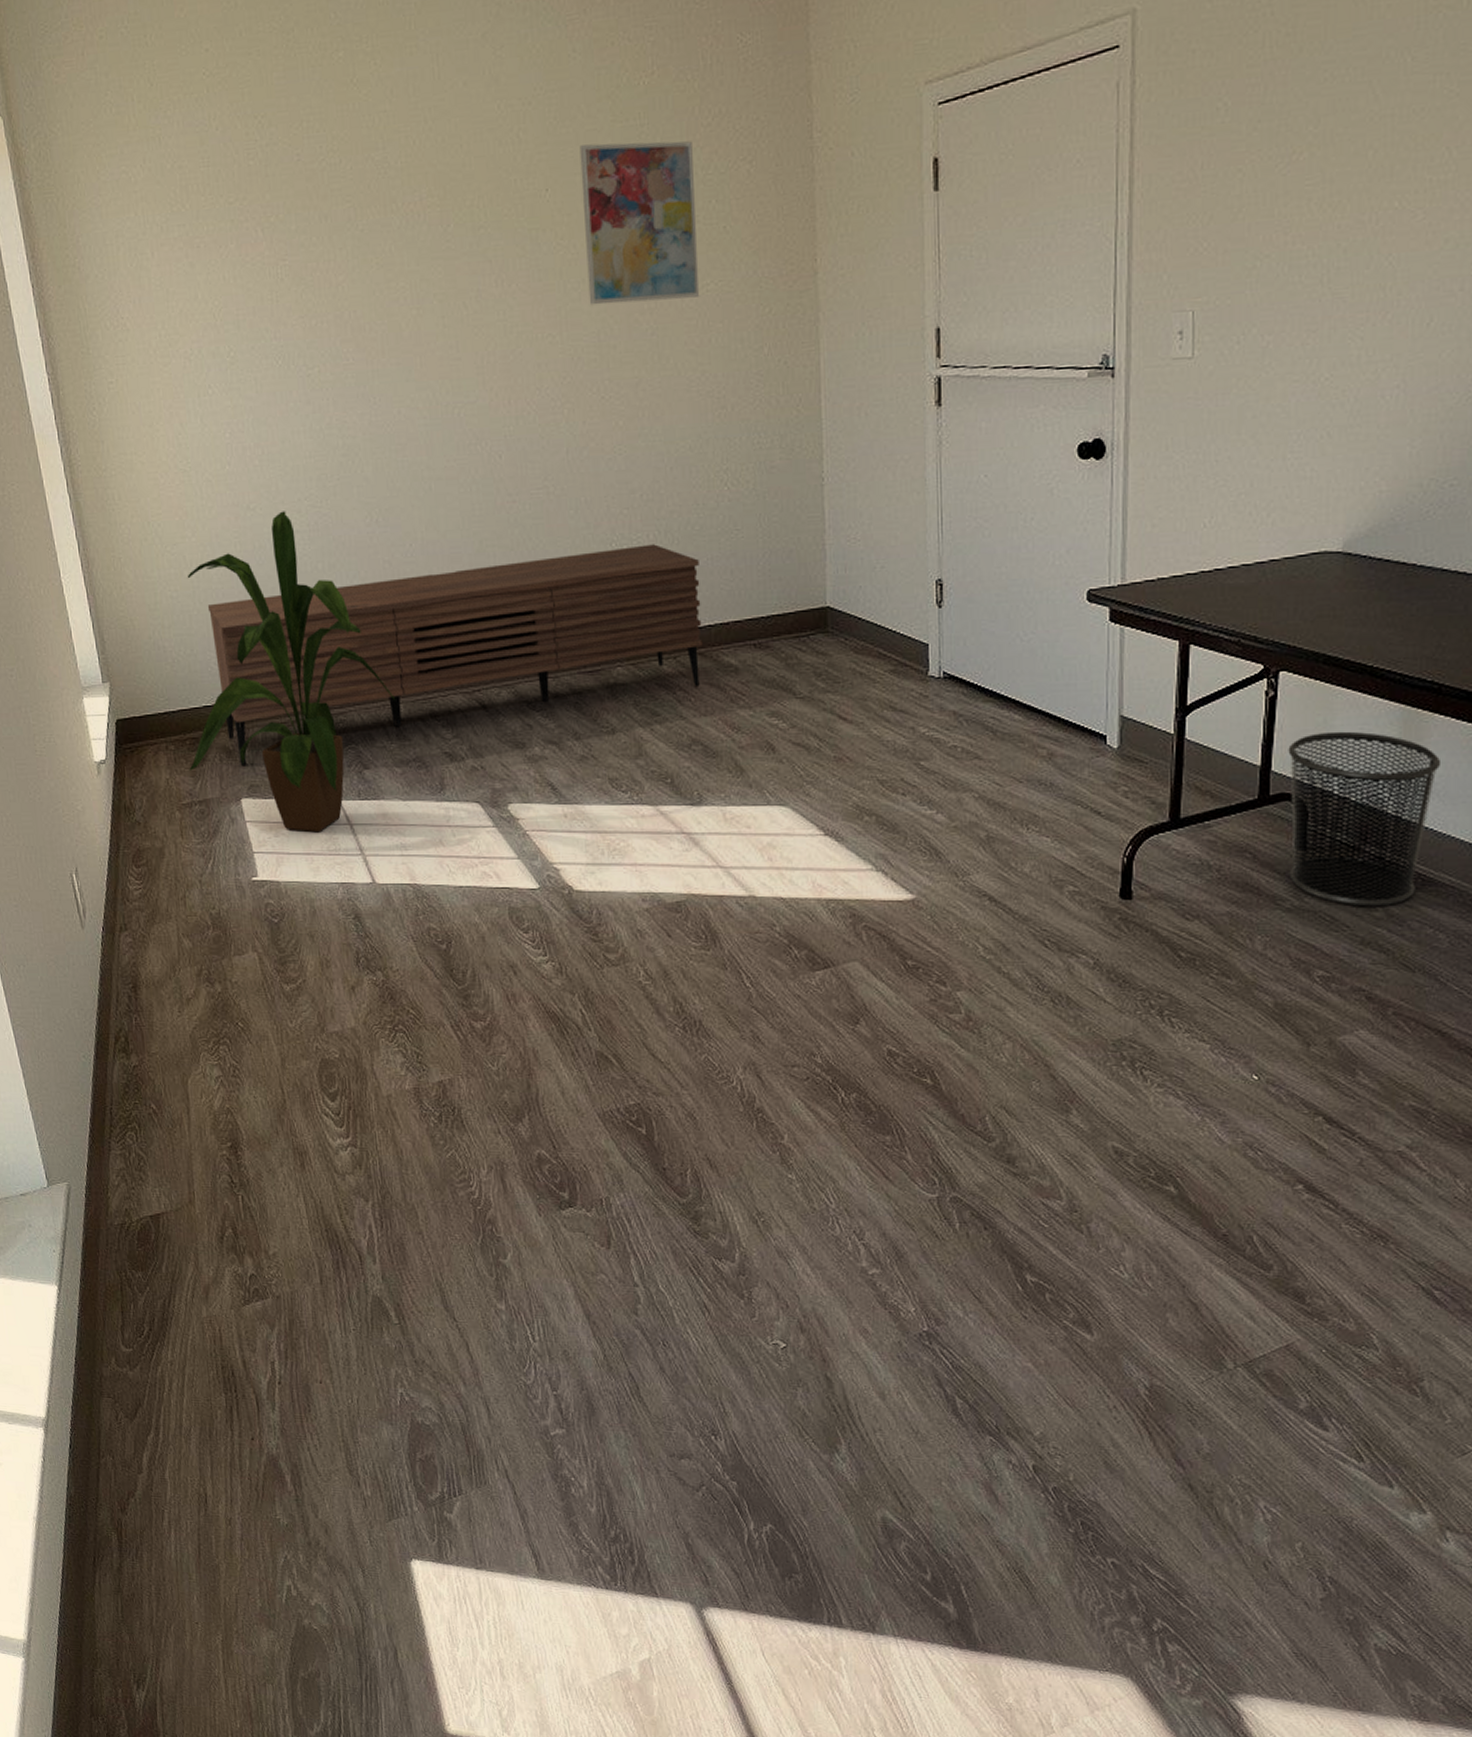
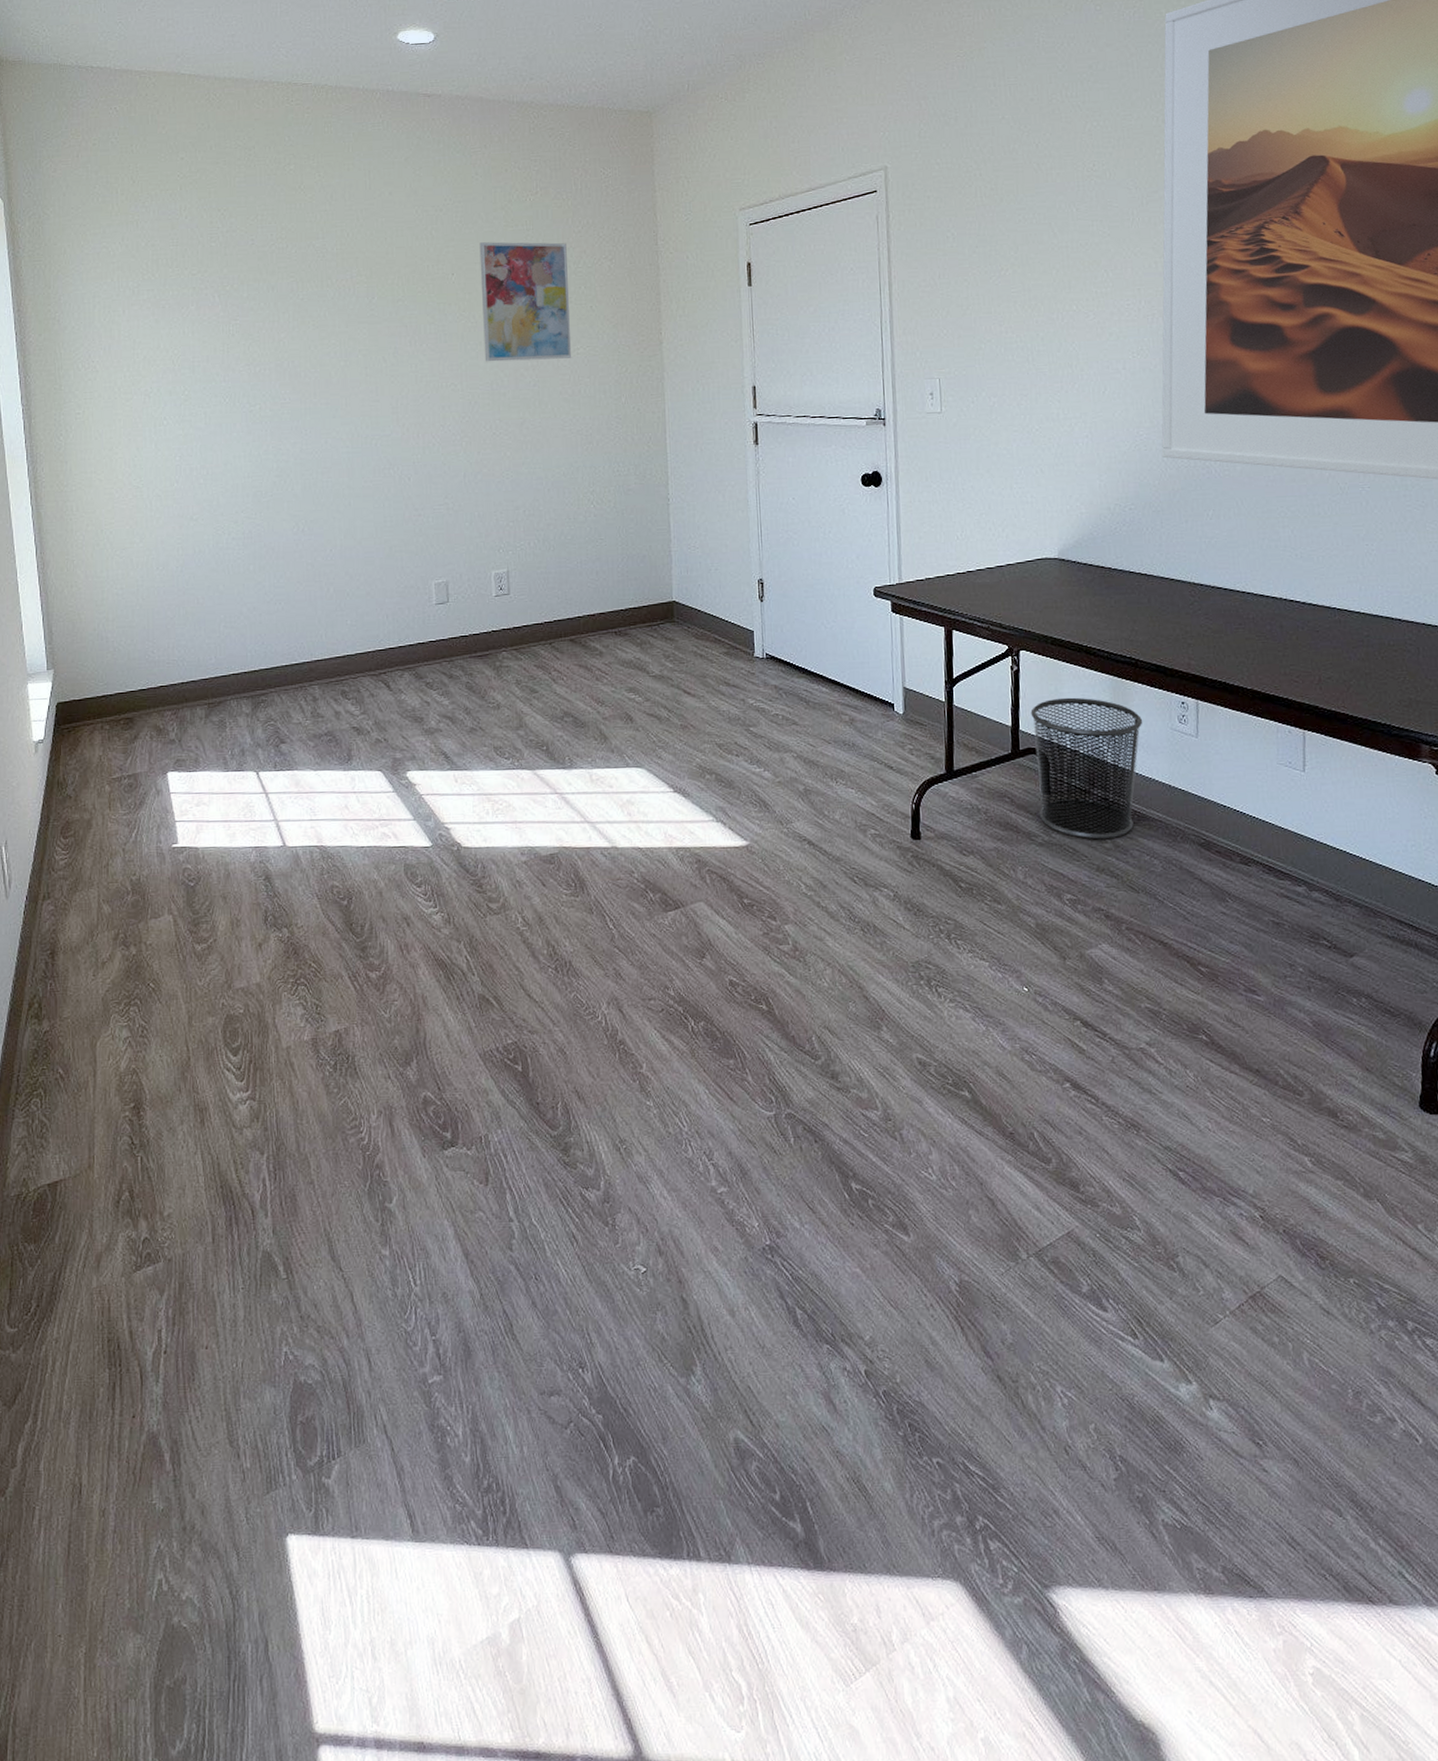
house plant: present [187,511,396,833] -> none [121,521,312,802]
sideboard: present [207,544,703,767] -> none [149,550,573,743]

